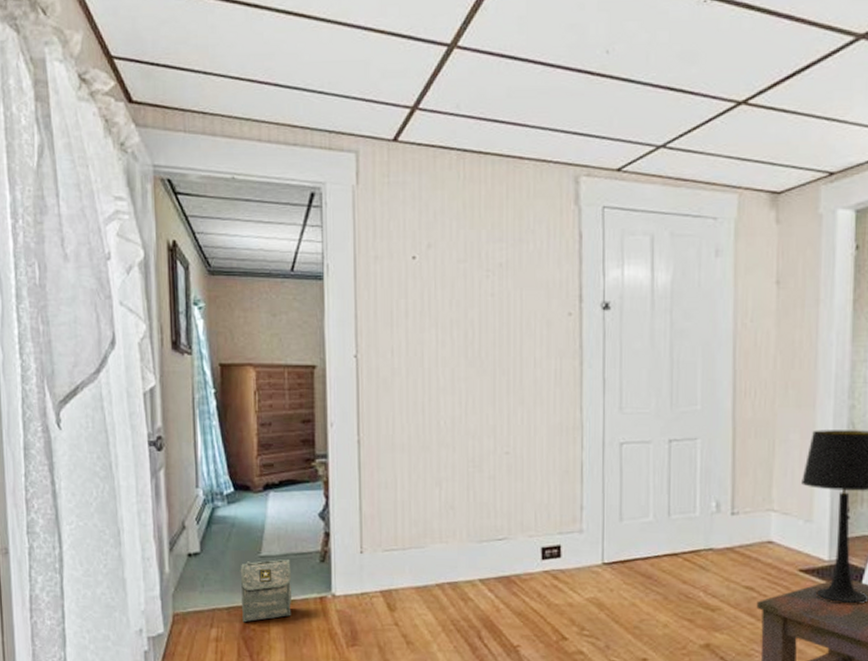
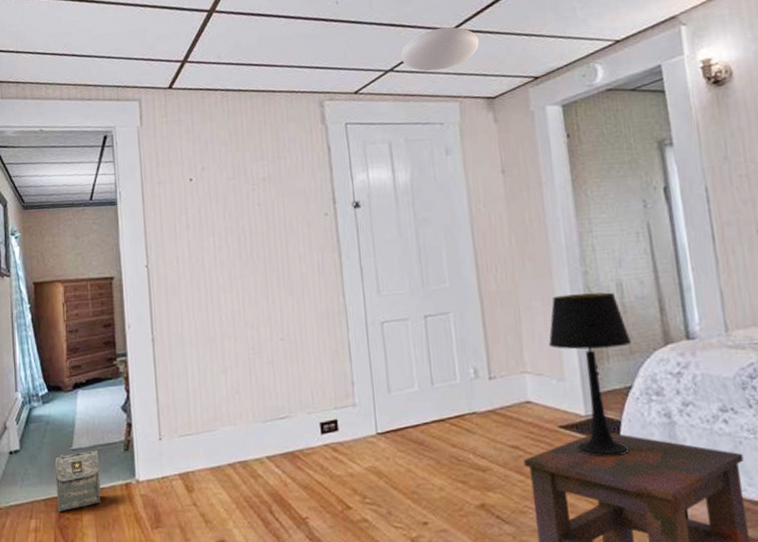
ceiling light: none [677,99,771,152] -> present [401,27,479,71]

